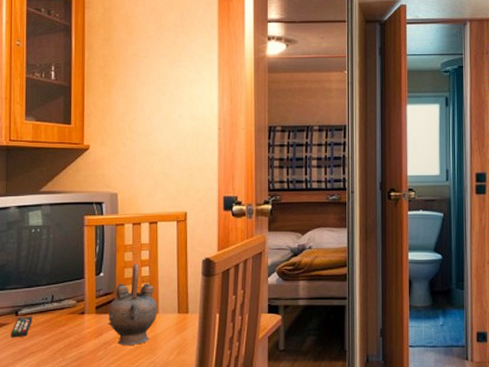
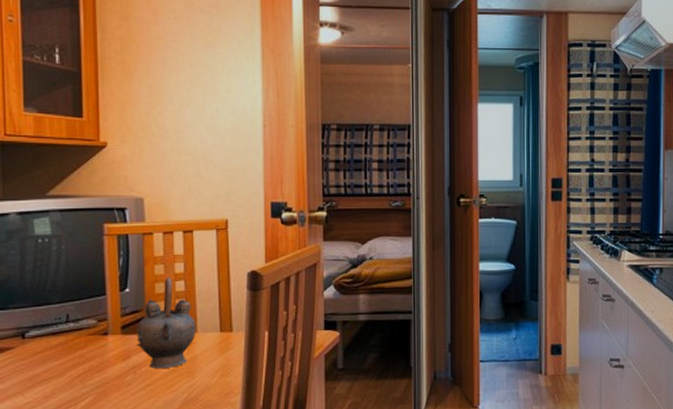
remote control: present [11,316,33,338] -> none [17,338,44,364]

